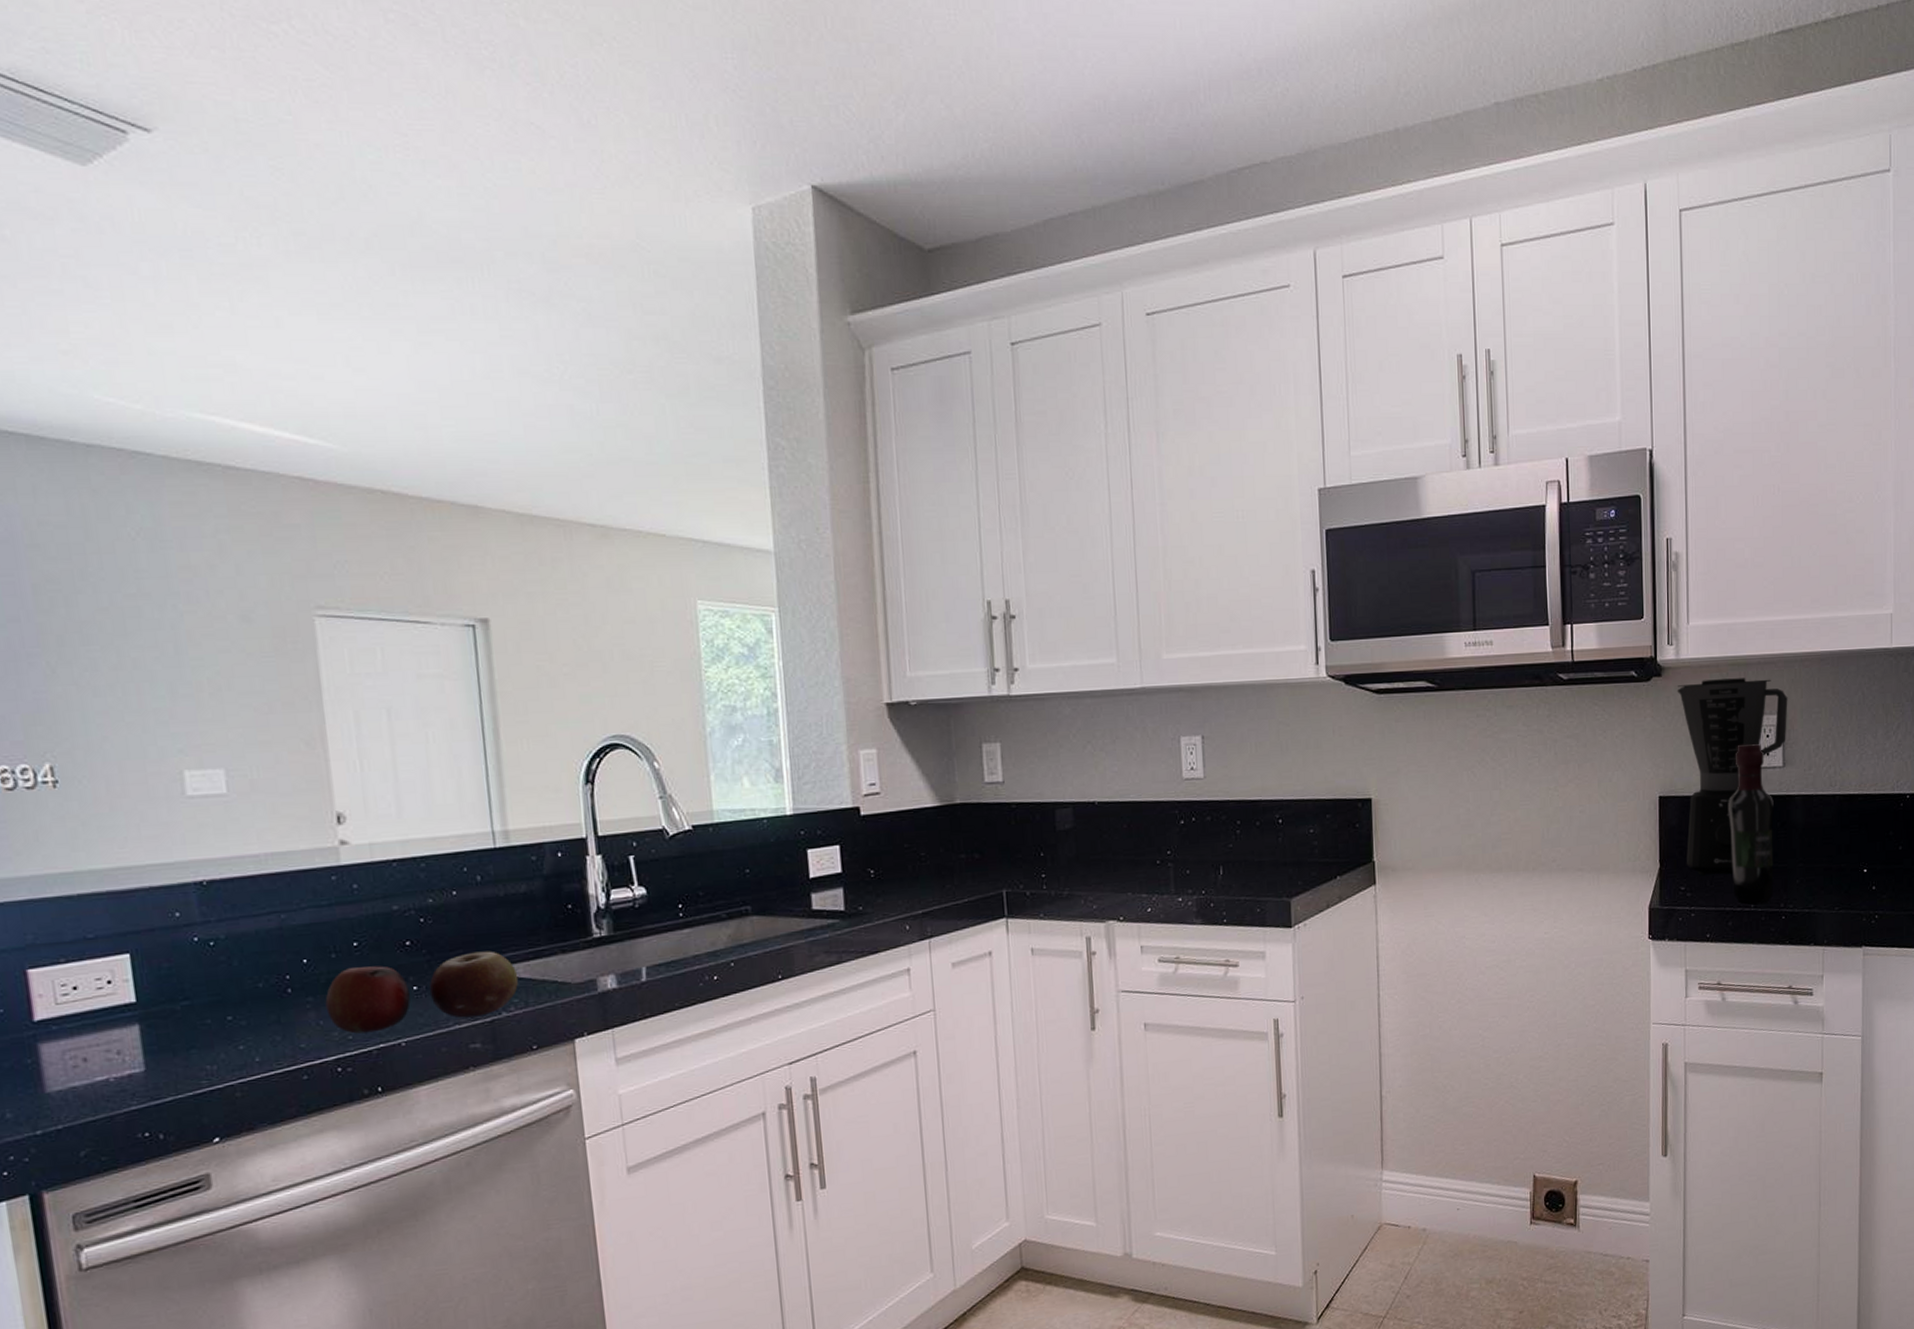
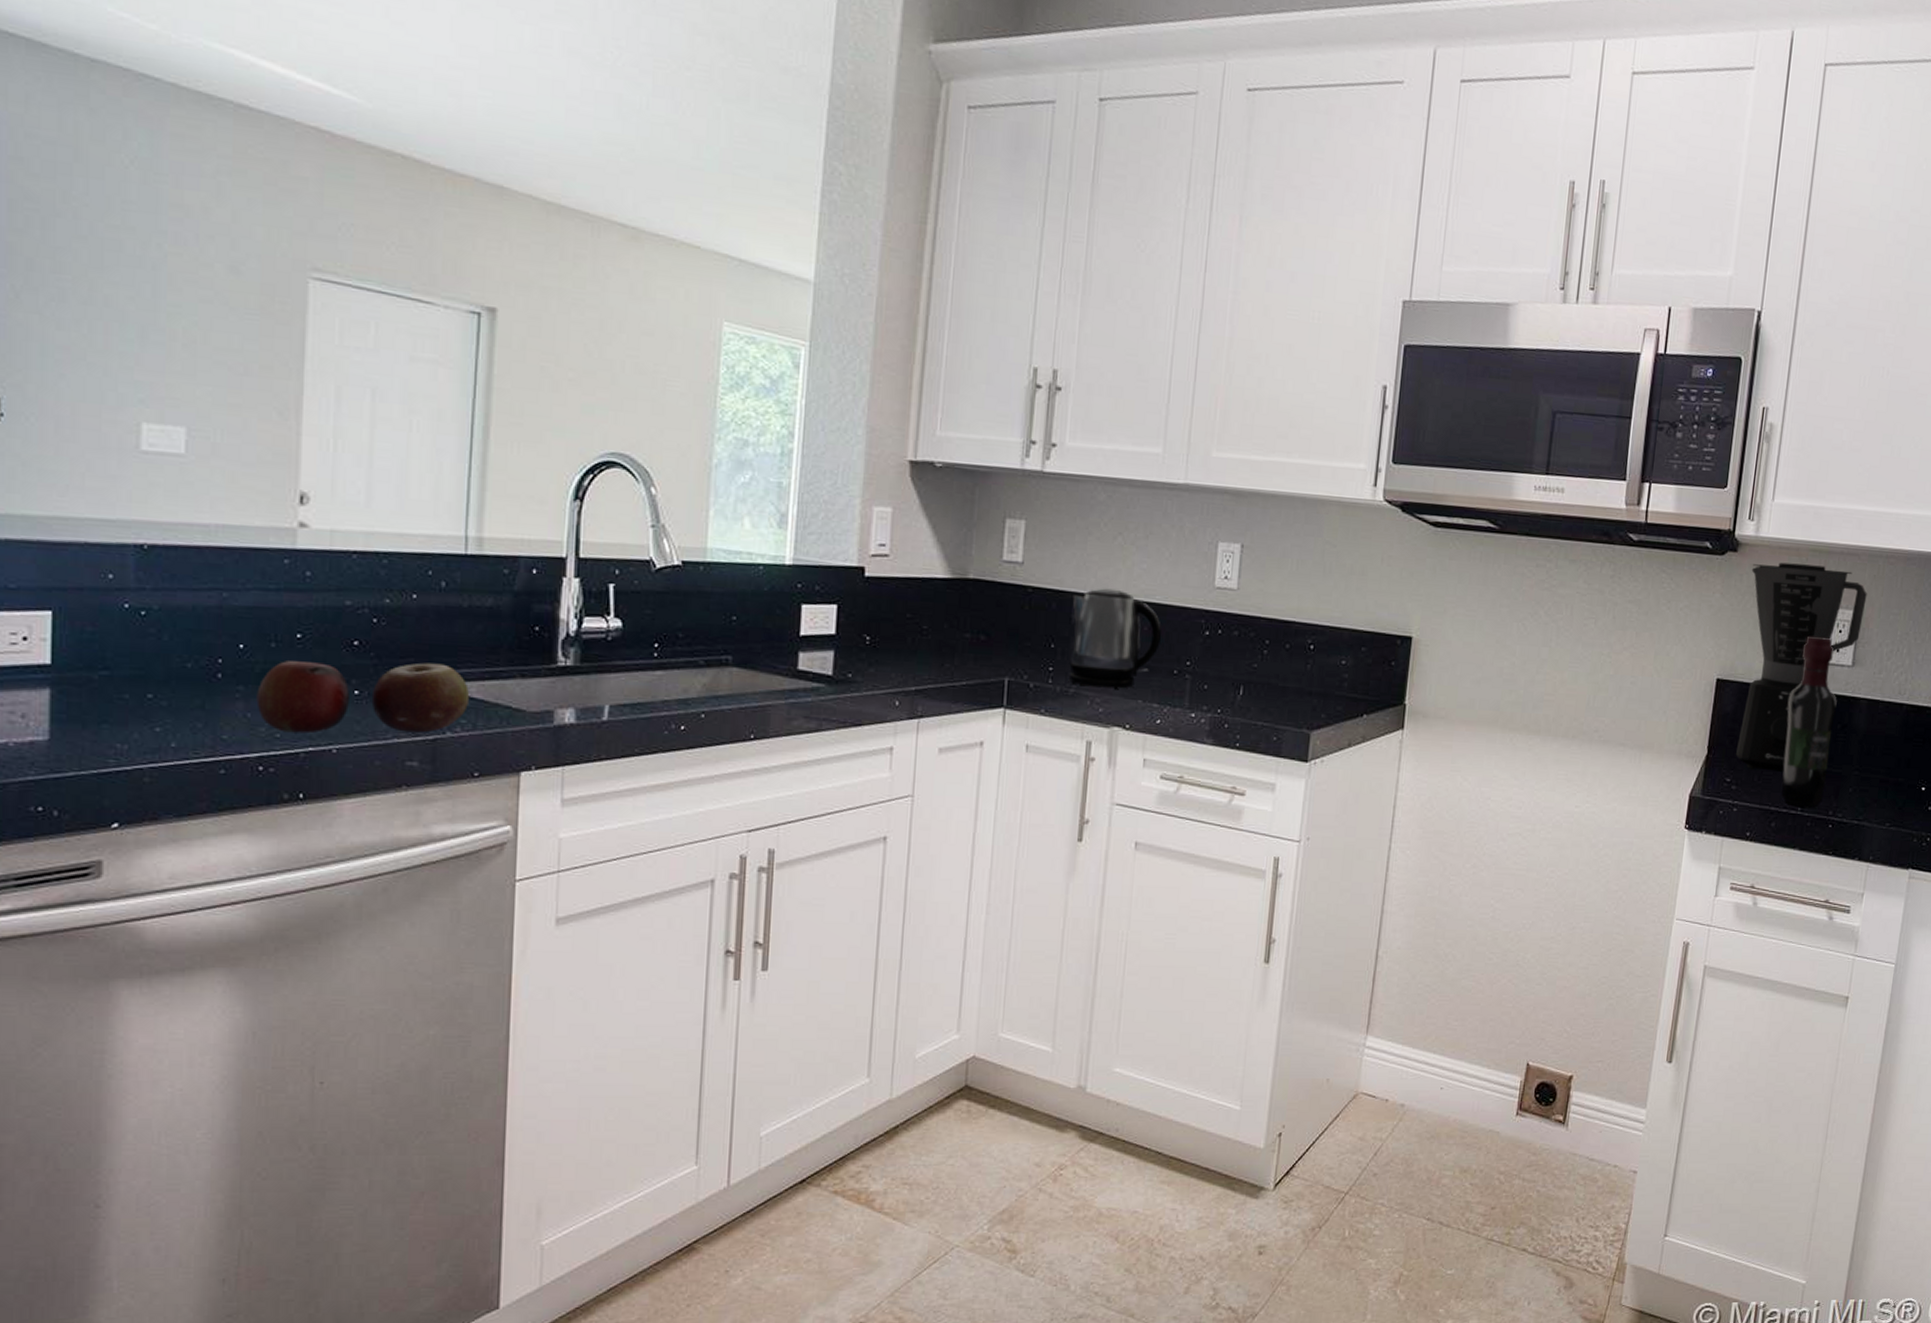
kettle: none [1054,794,1141,887] -> present [1068,588,1162,689]

